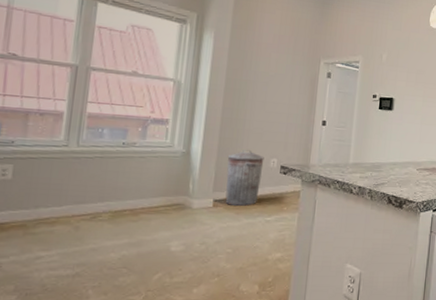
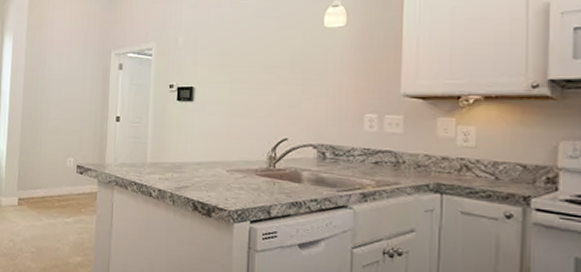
trash can: present [225,150,264,206] -> none [28,149,61,206]

